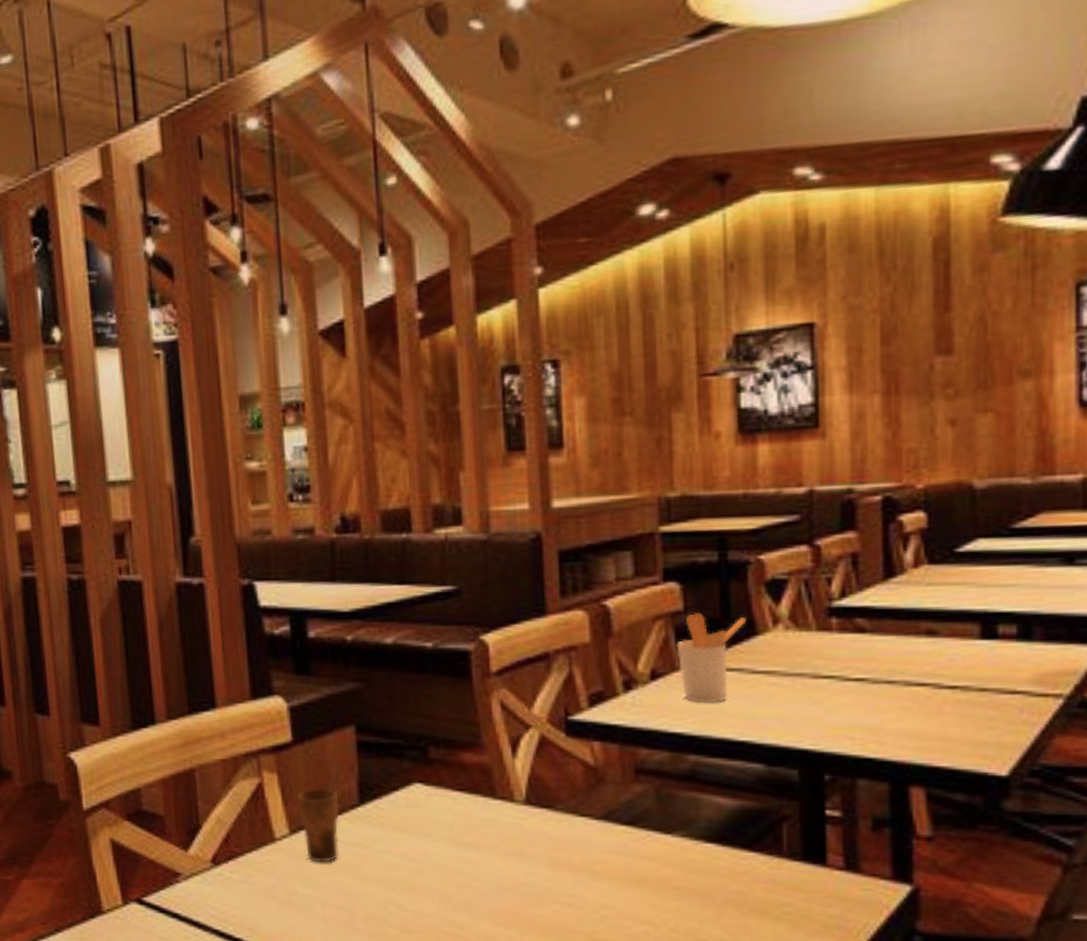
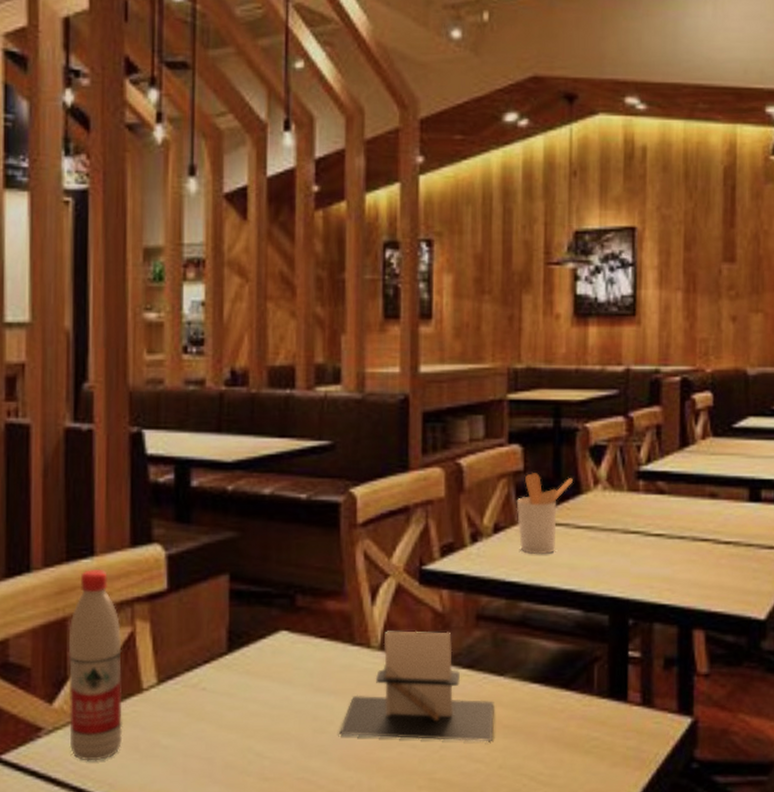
water bottle: none [198,722,260,907] -> present [68,569,123,761]
cup: present [296,777,339,863] -> none [167,626,207,712]
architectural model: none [485,784,662,903] -> present [339,630,494,741]

